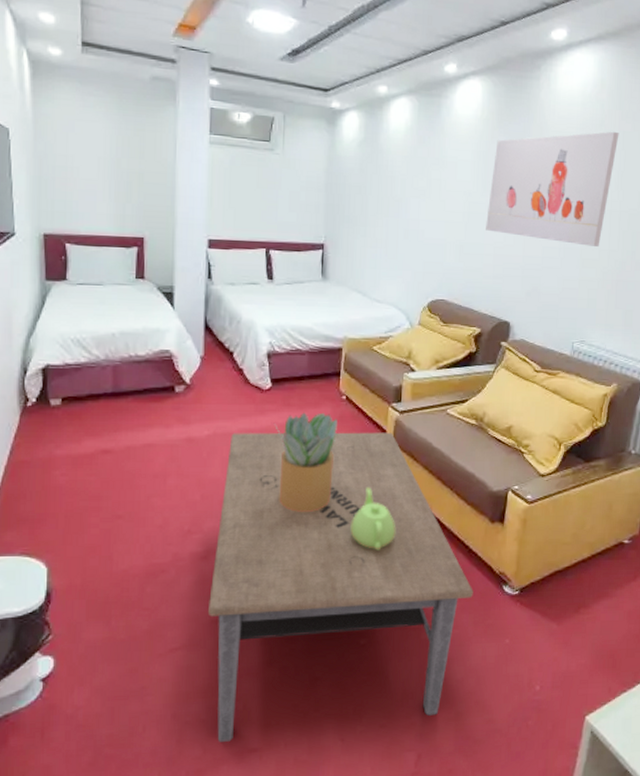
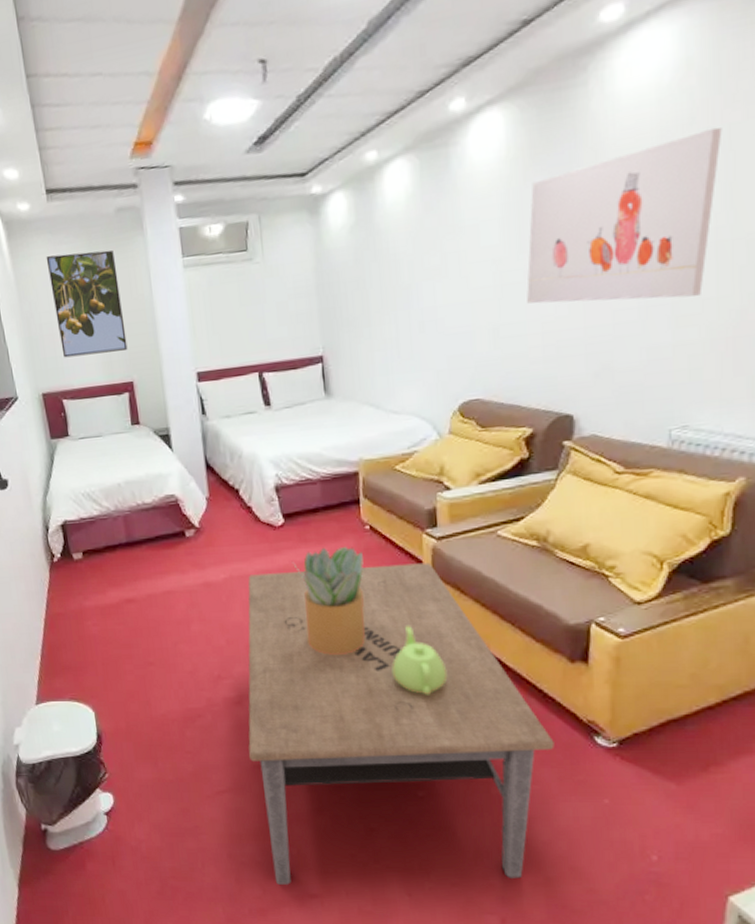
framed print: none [71,102,144,207] -> present [46,250,128,358]

